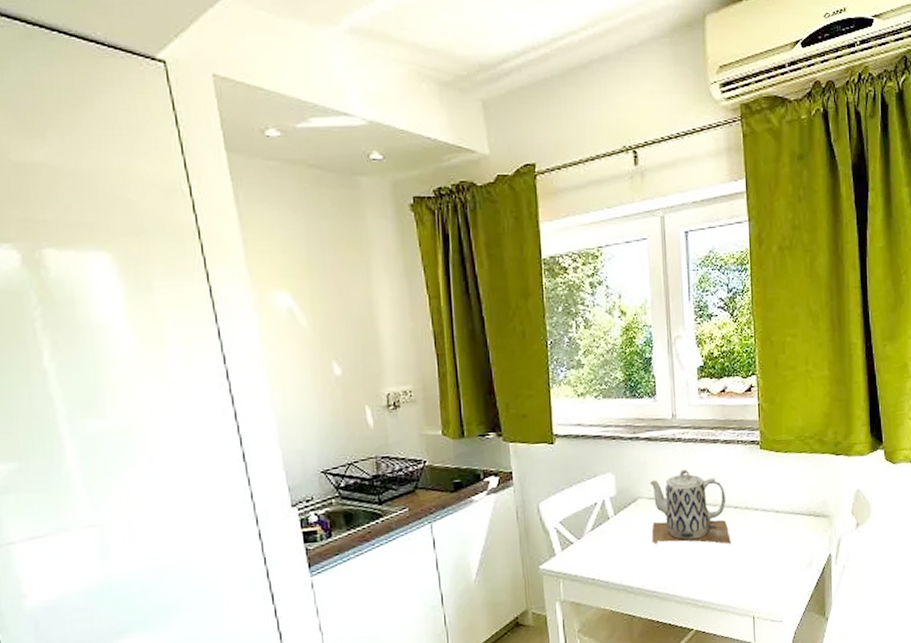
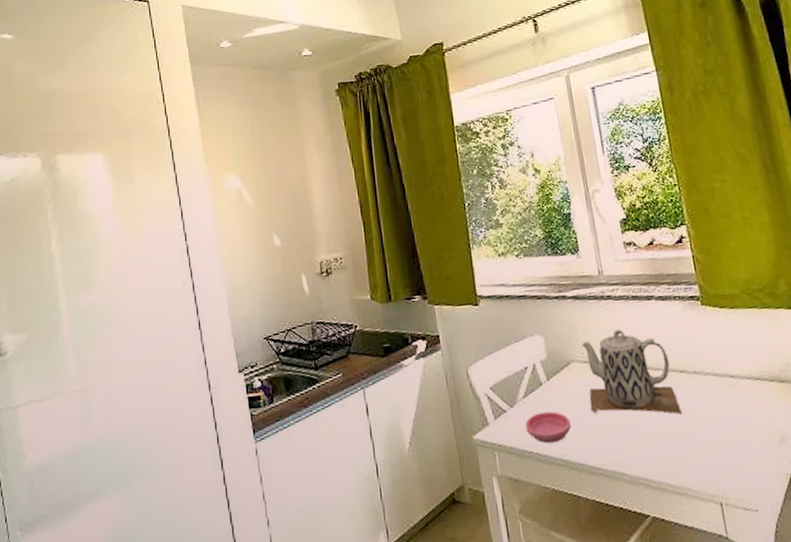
saucer: none [590,543,633,571] -> present [525,411,572,444]

